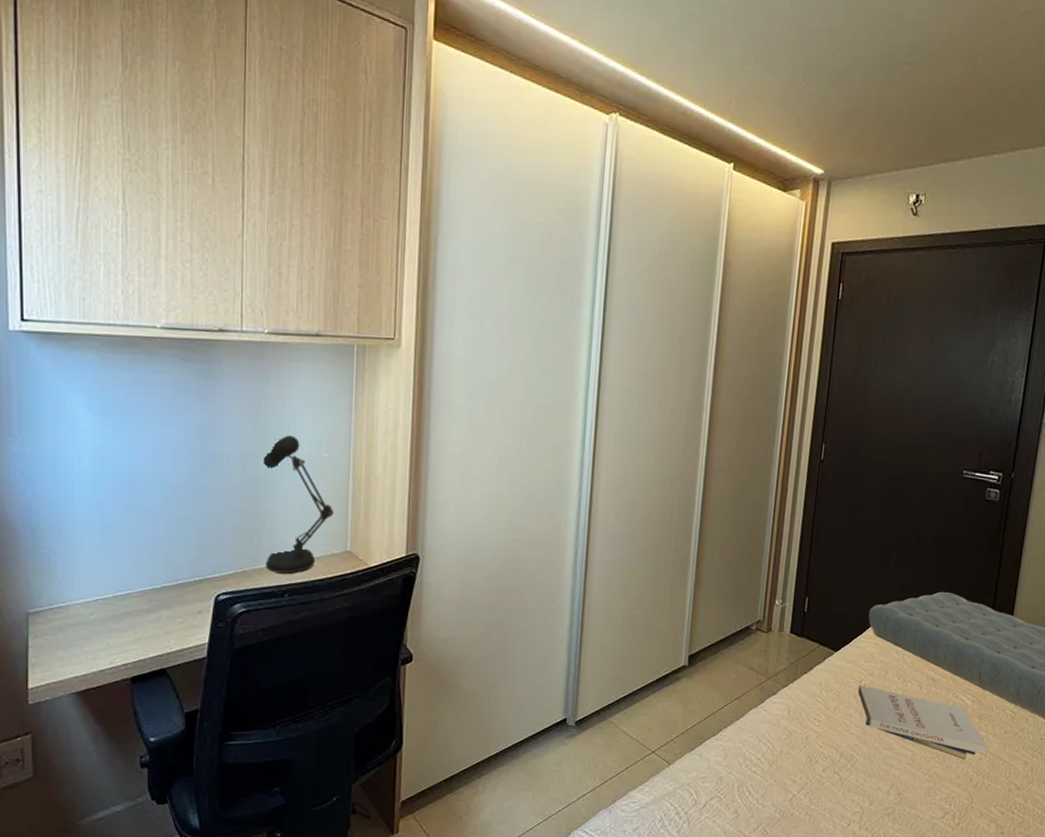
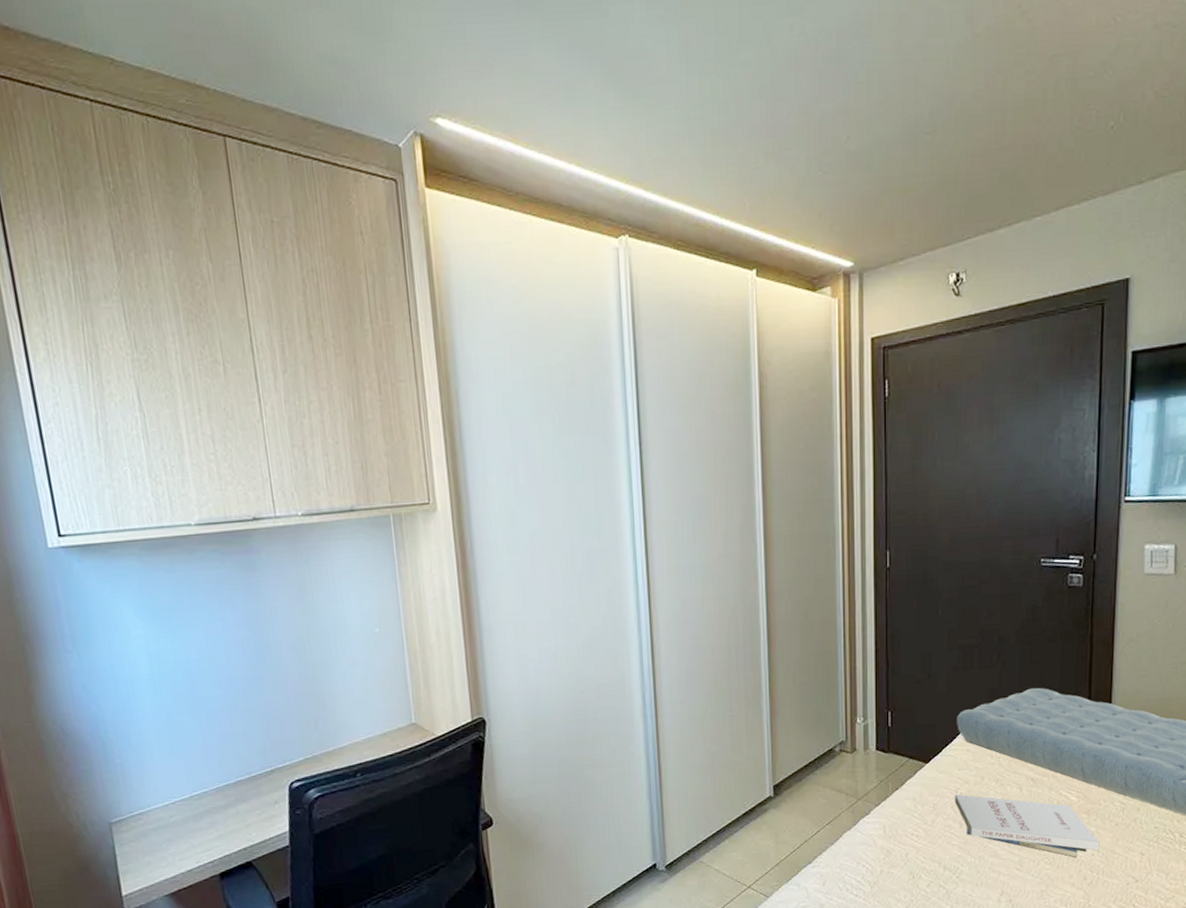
desk lamp: present [264,435,335,574] -> none [316,615,394,755]

